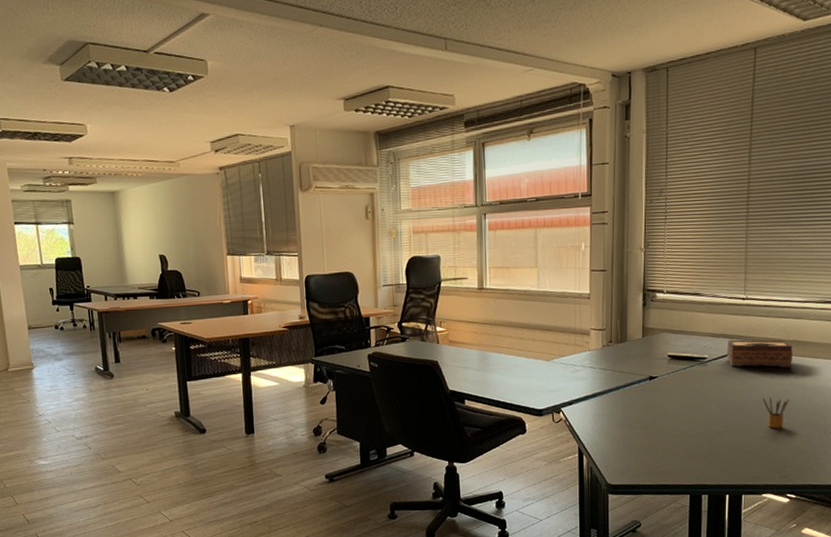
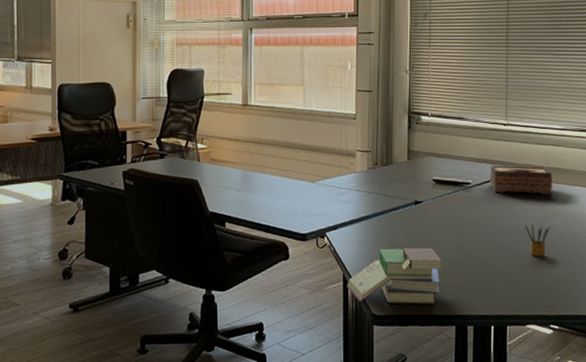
book: none [581,421,676,475] -> present [346,247,441,305]

